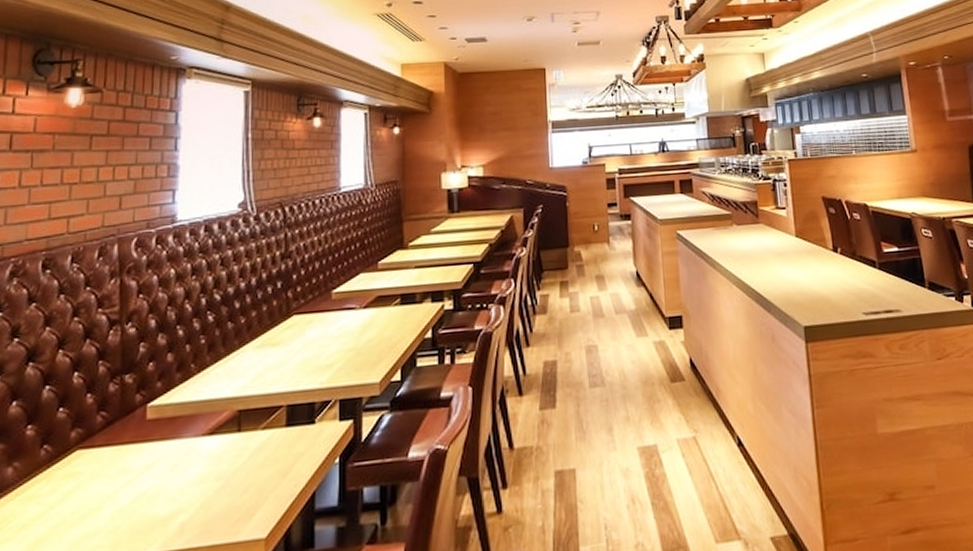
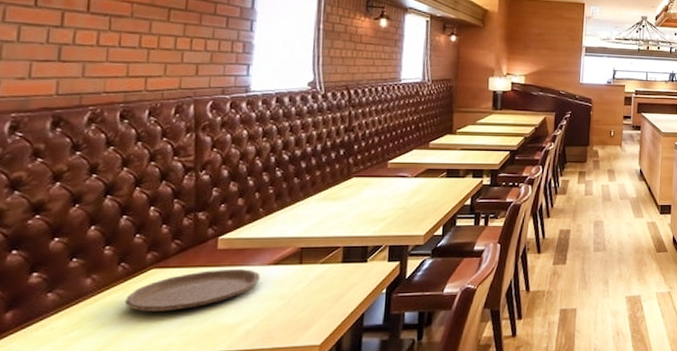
plate: none [48,442,195,506] -> present [125,269,261,312]

